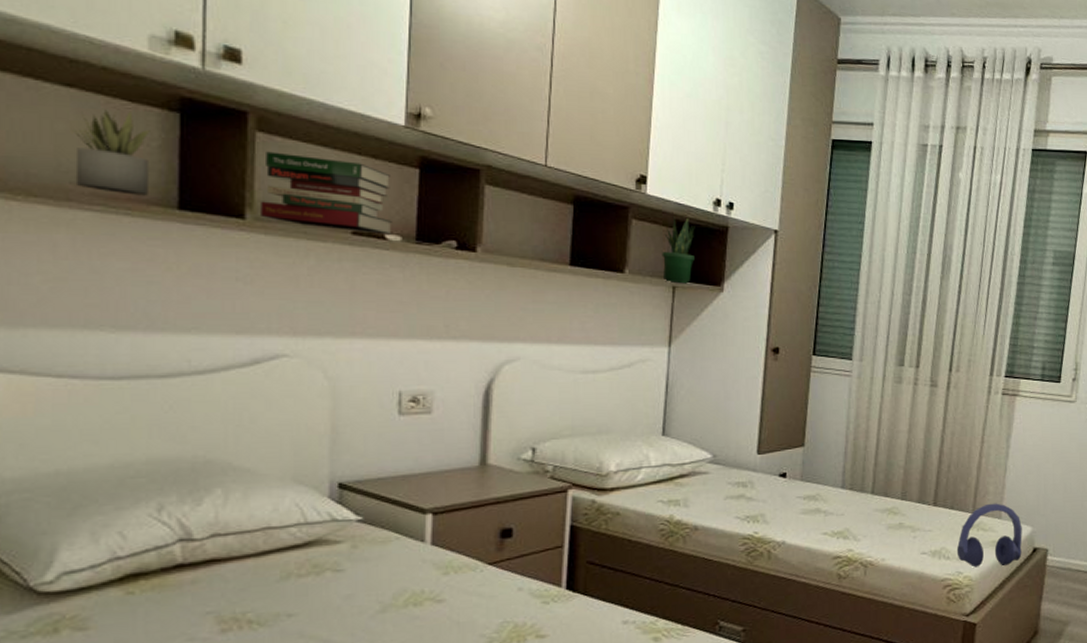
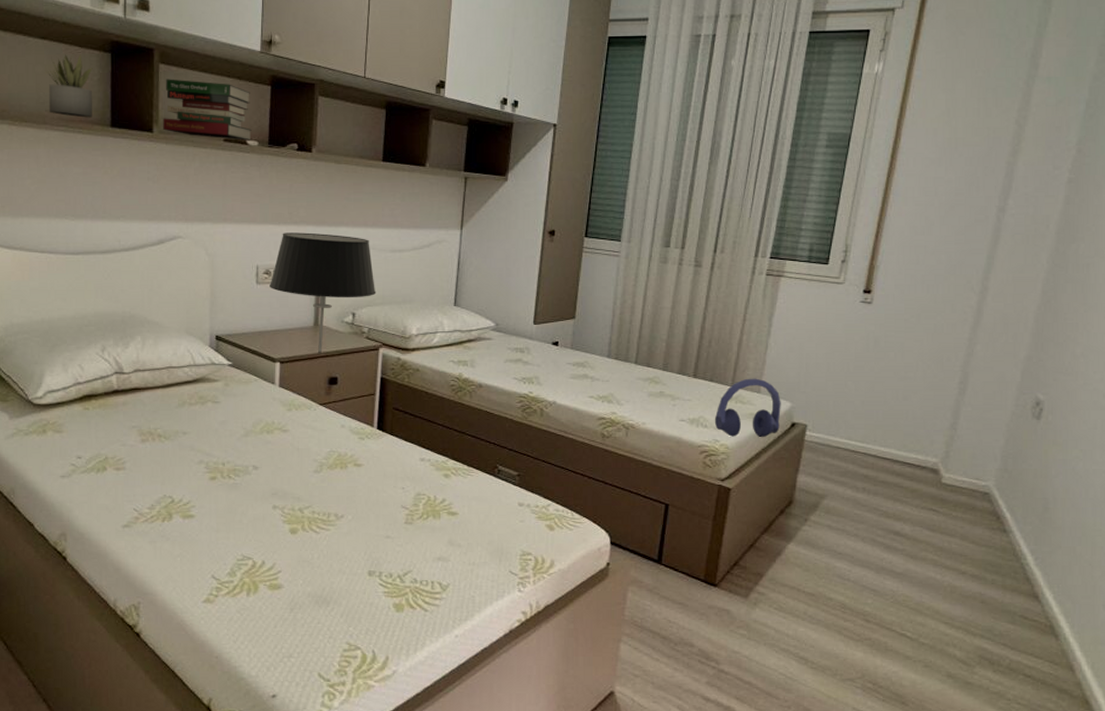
table lamp: none [418,350,564,501] -> present [270,232,376,354]
planter: present [662,217,695,284] -> none [456,116,485,175]

